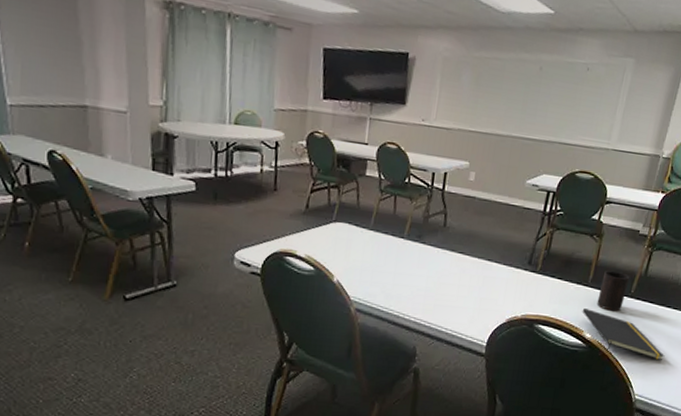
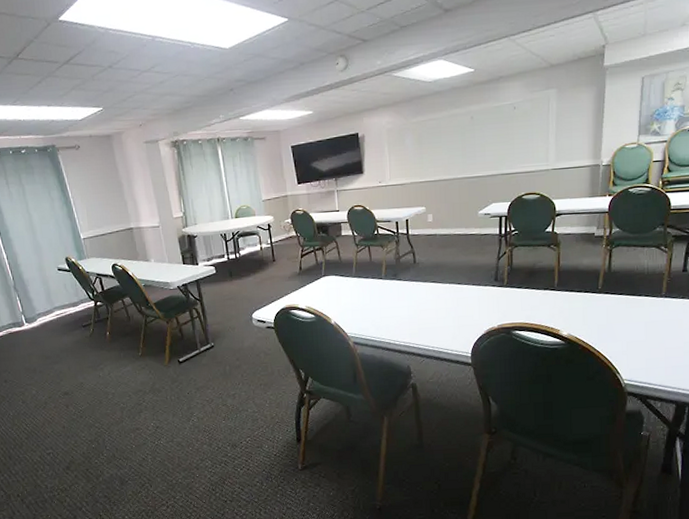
notepad: present [582,308,665,360] -> none [554,310,646,345]
cup: present [597,271,630,312] -> none [567,273,595,309]

